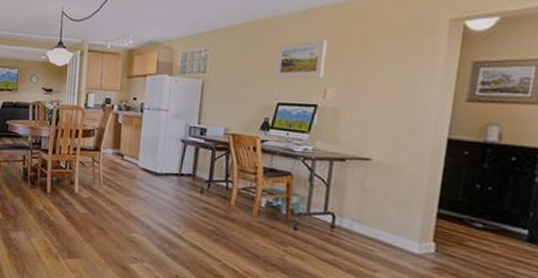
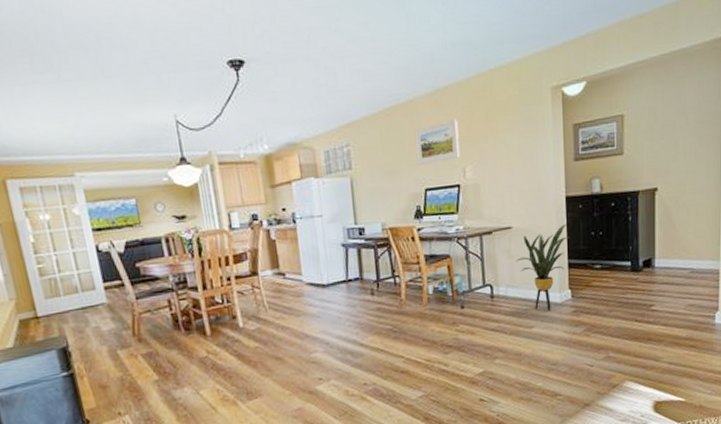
house plant: none [368,168,445,260] -> present [515,223,570,312]

